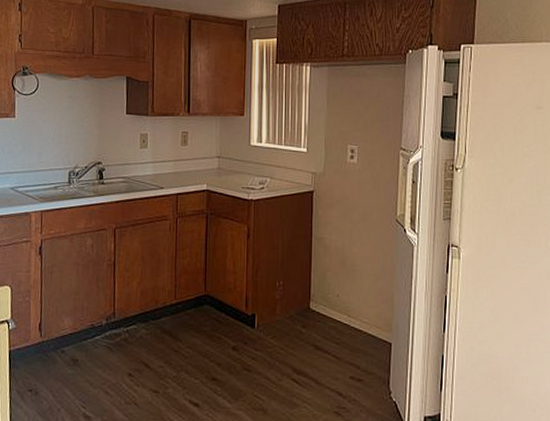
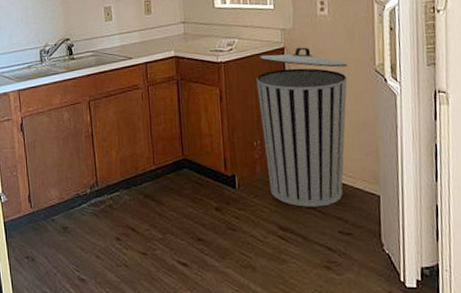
trash can: none [284,192,372,352] -> present [256,47,348,207]

